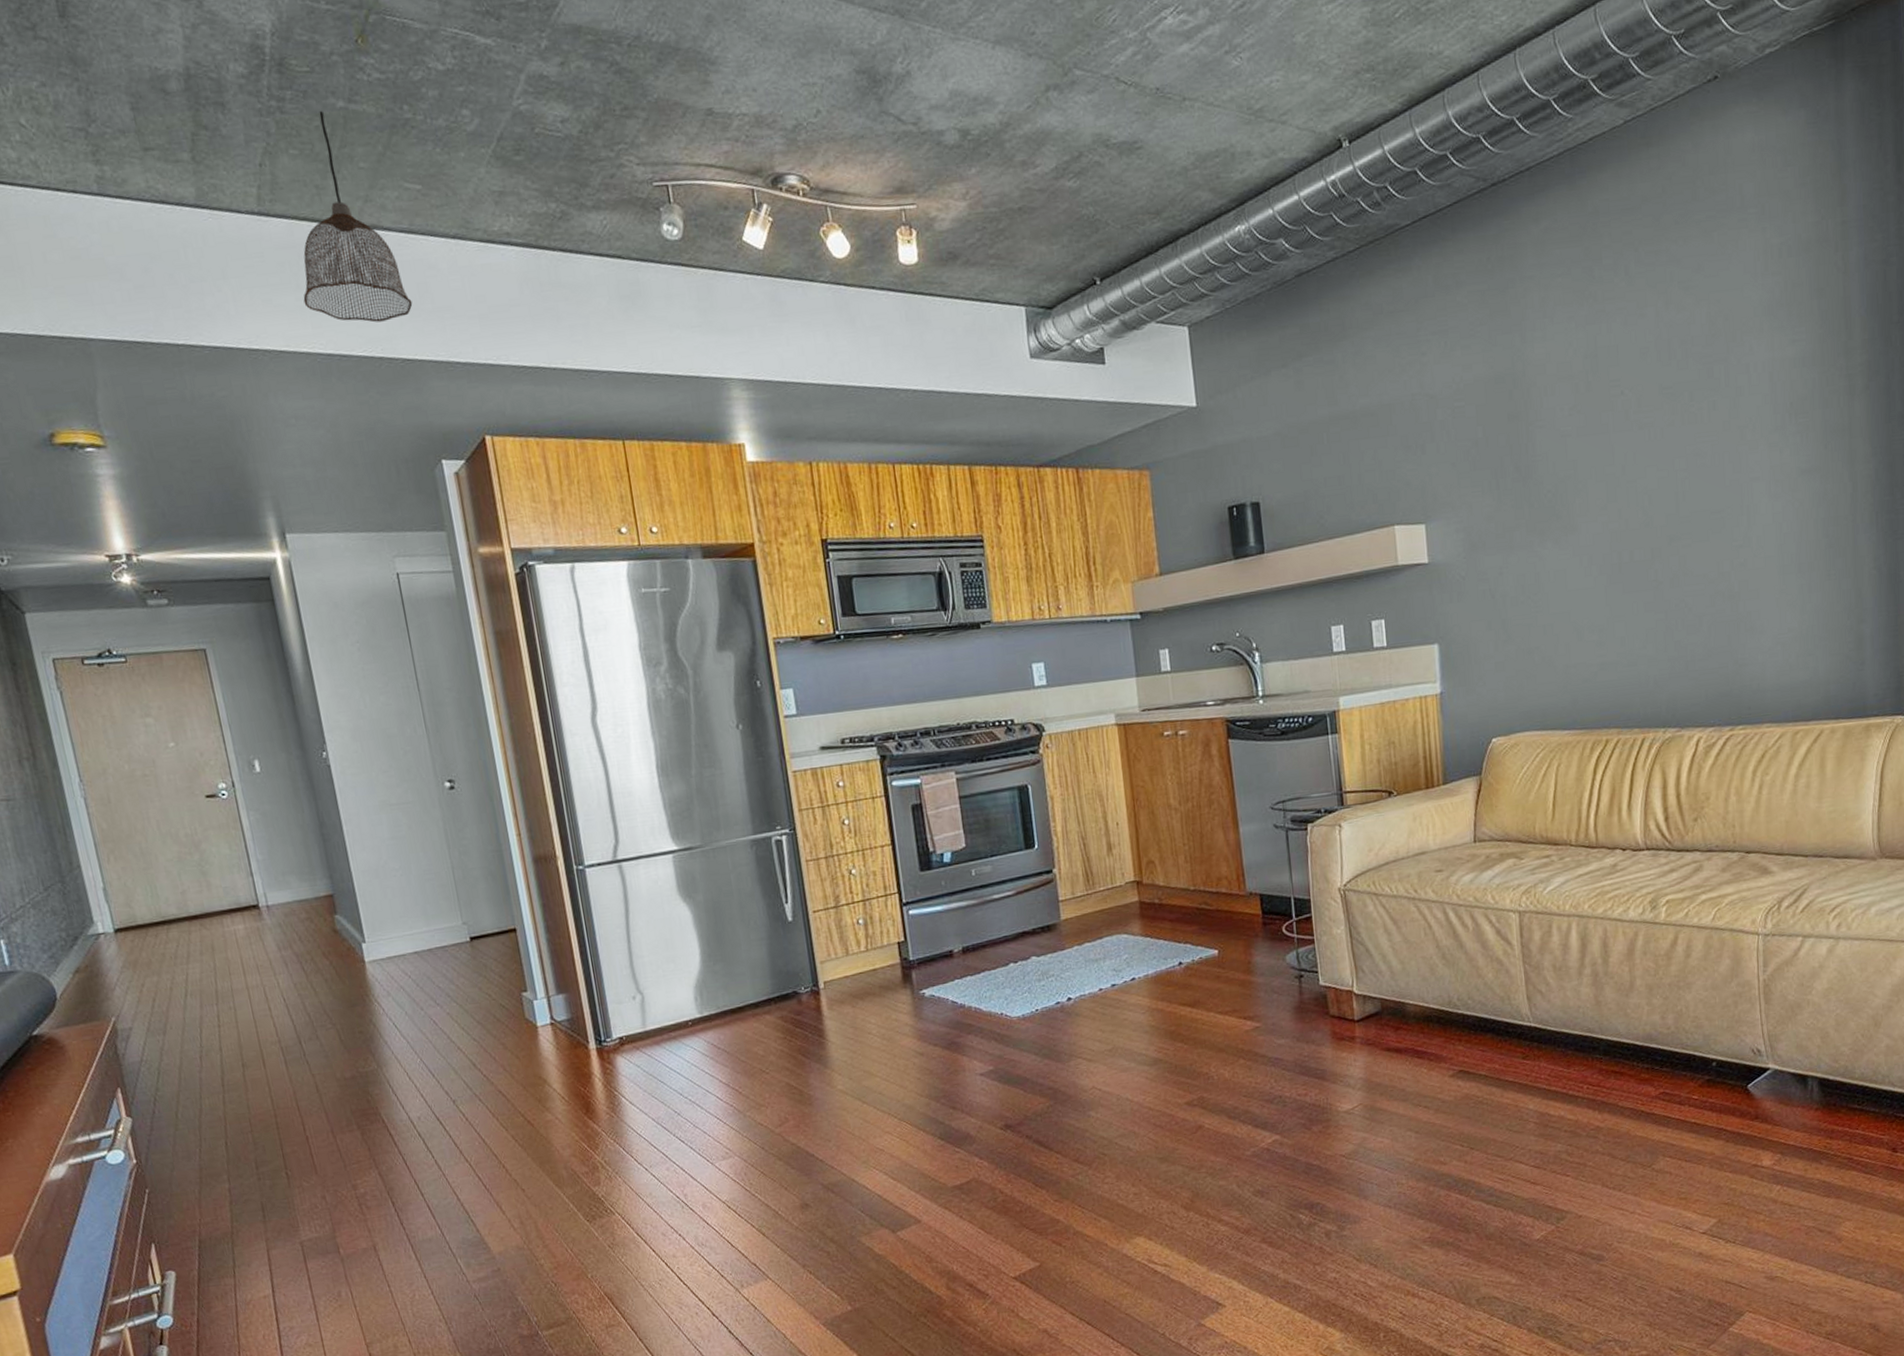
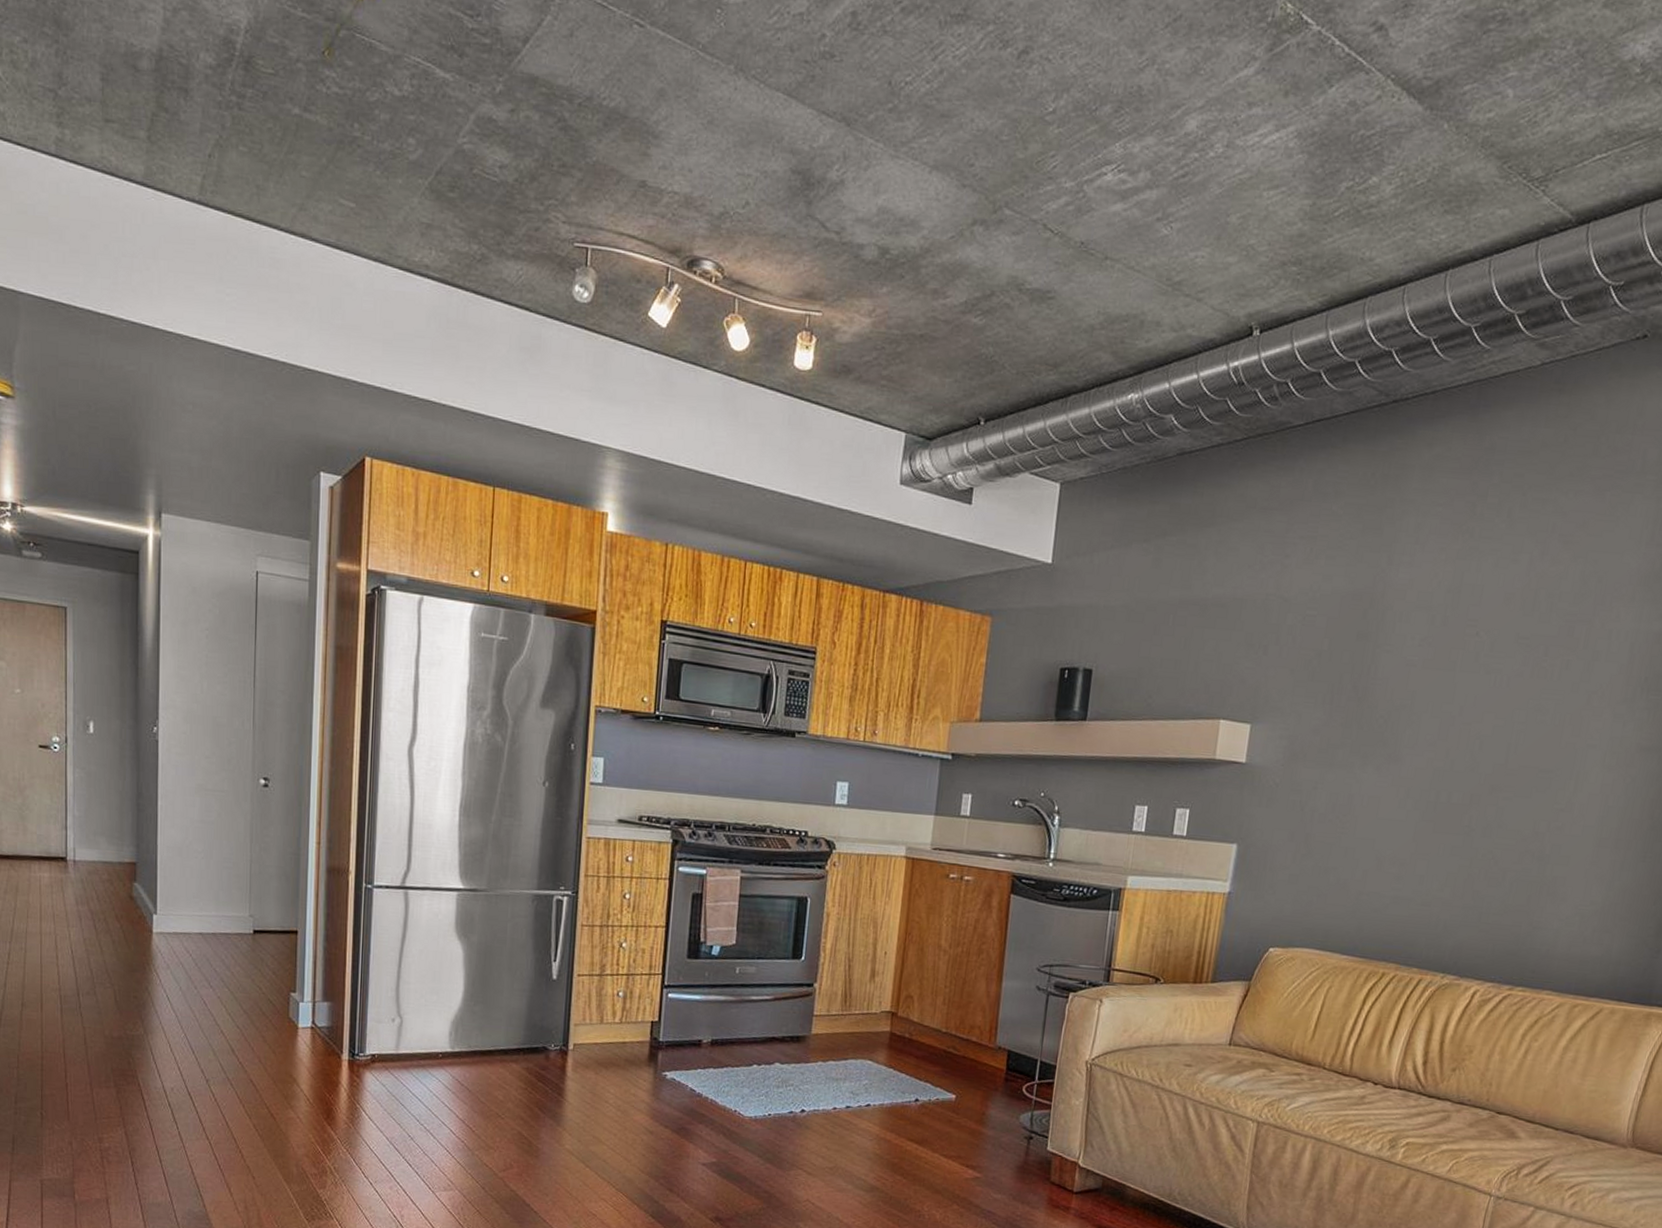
pendant lamp: present [303,111,413,323] -> none [223,114,324,329]

